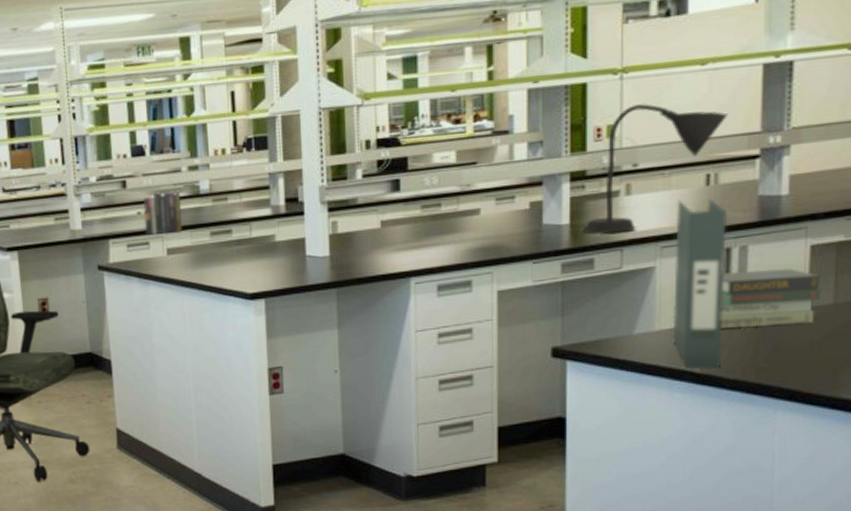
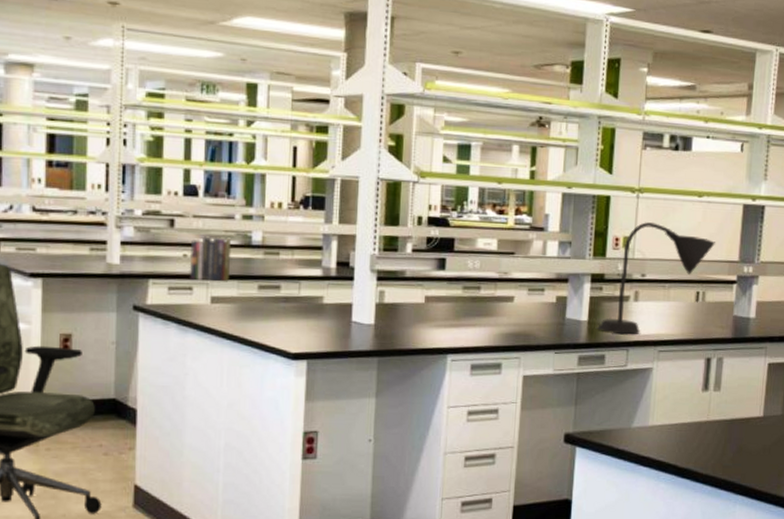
binder: present [672,198,728,370] -> none [662,311,711,465]
books: present [672,268,822,328] -> none [663,379,774,430]

